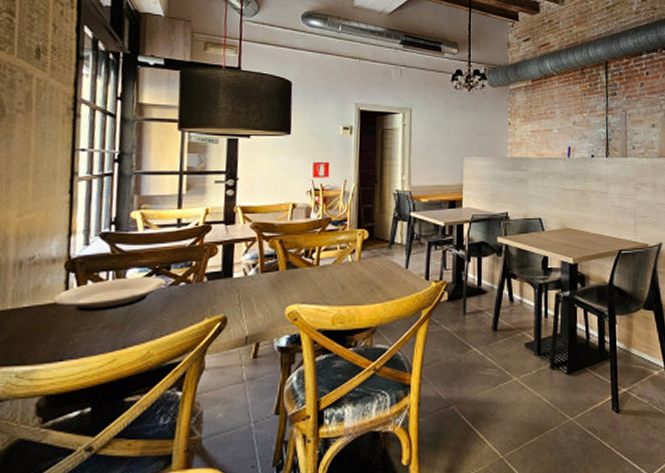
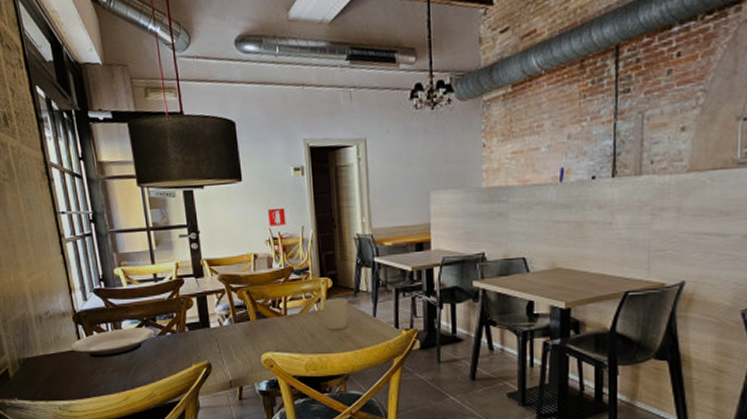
dixie cup: none [356,249,383,283] -> present [322,298,349,332]

